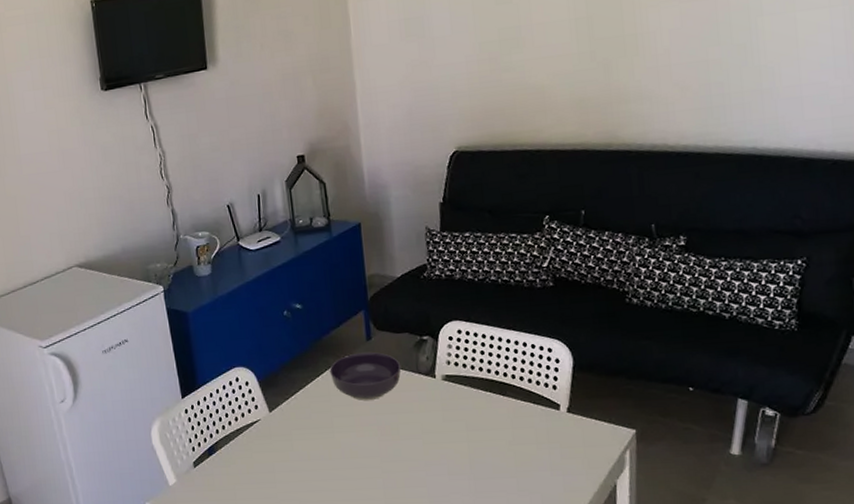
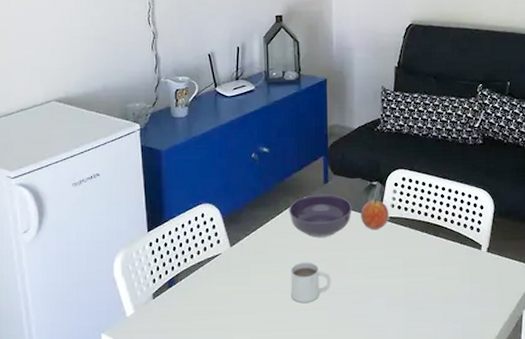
mug: none [337,427,384,471] -> present [291,262,331,303]
fruit: none [411,354,445,391] -> present [361,198,389,230]

